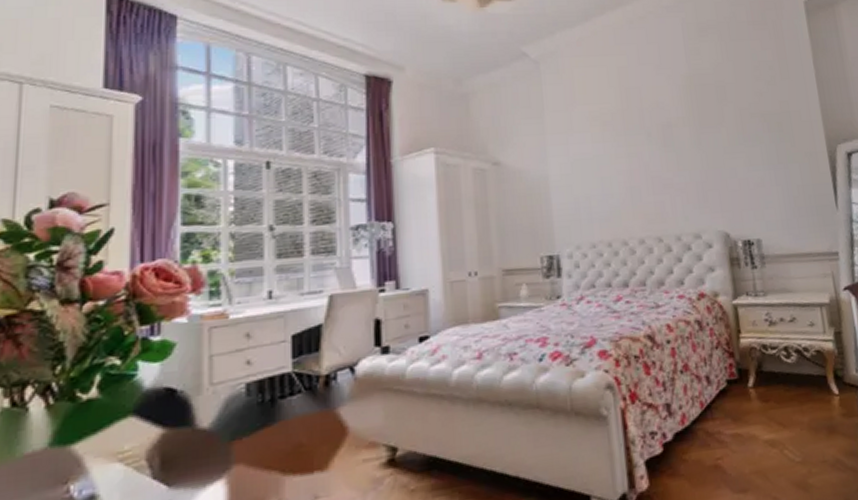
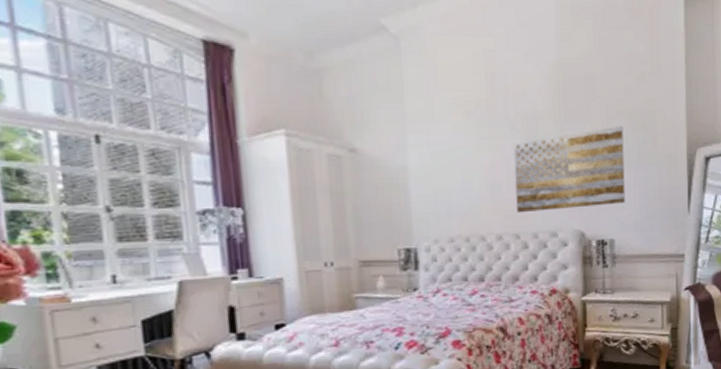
wall art: none [651,127,769,217] -> present [514,125,625,213]

